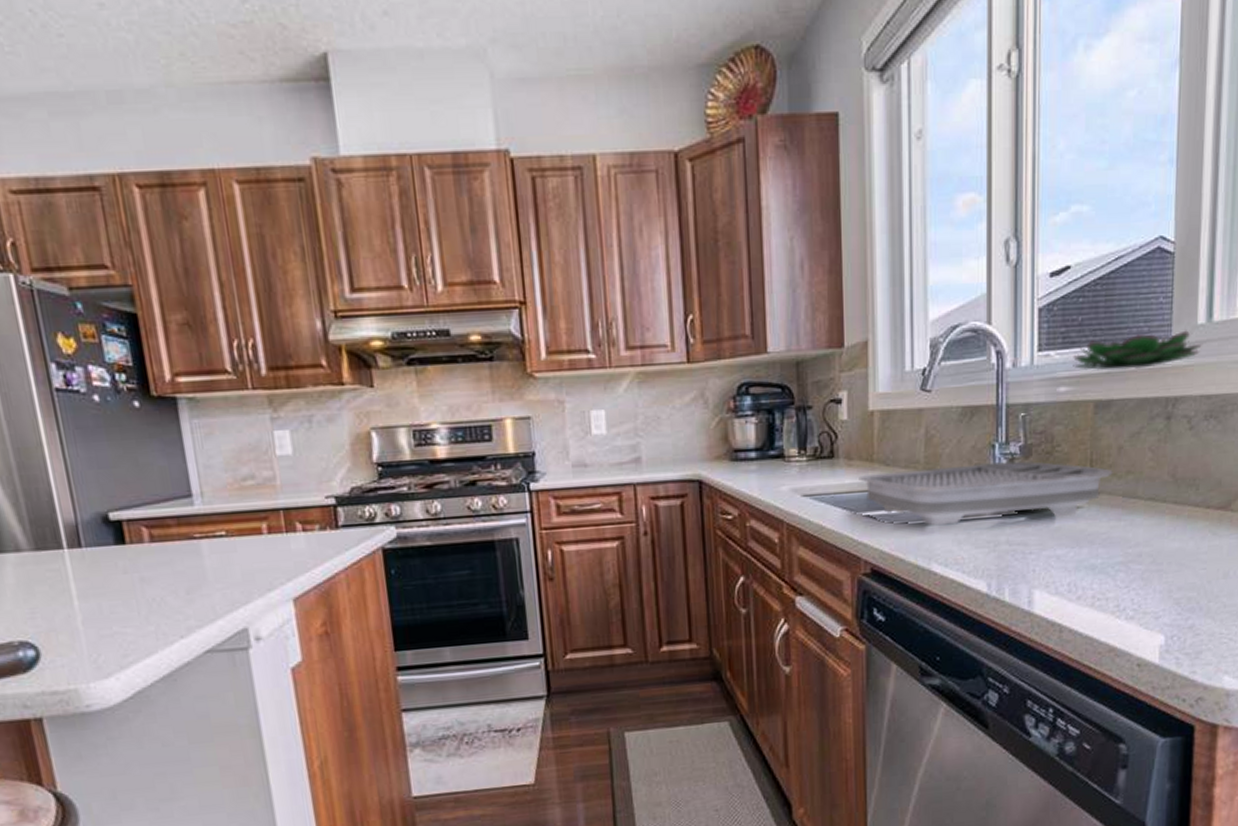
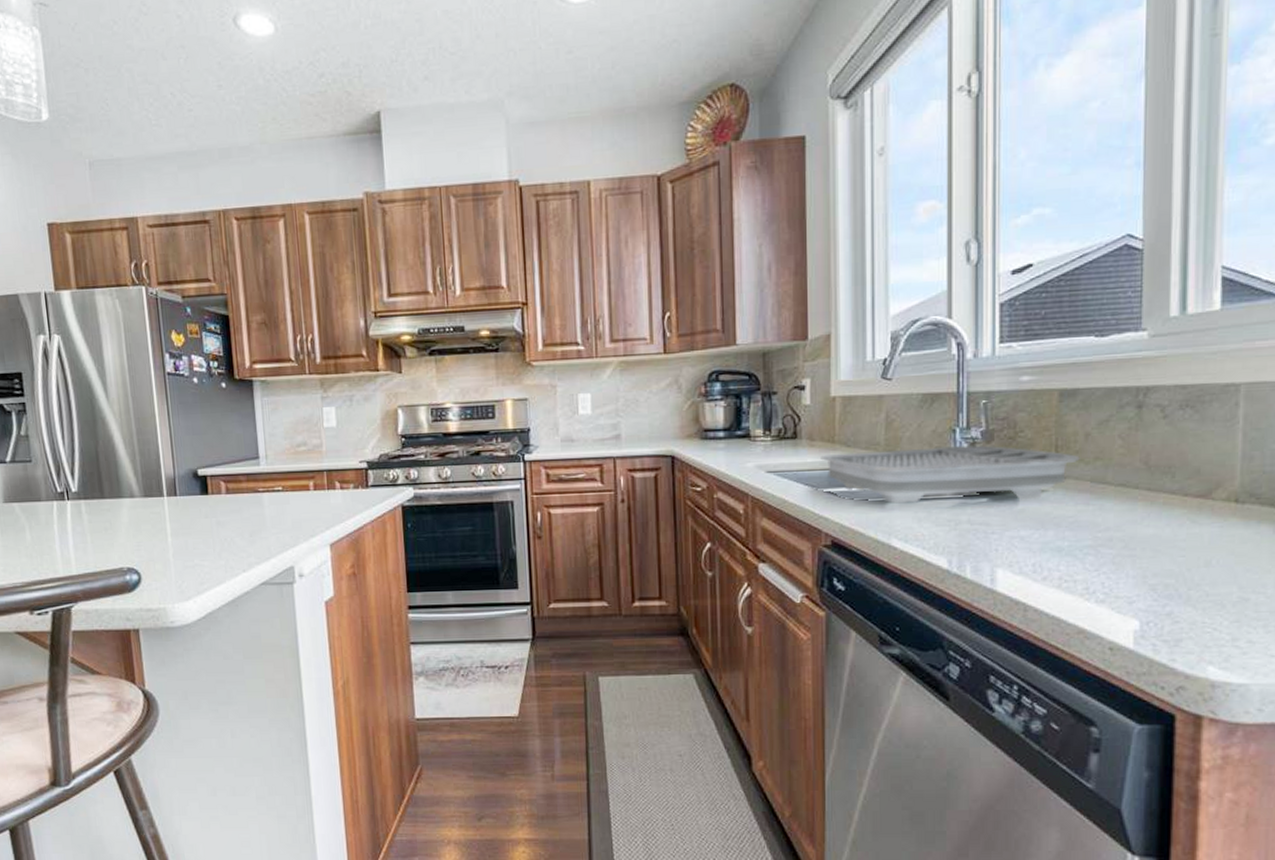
succulent plant: present [1073,330,1202,371] -> none [1036,322,1175,361]

